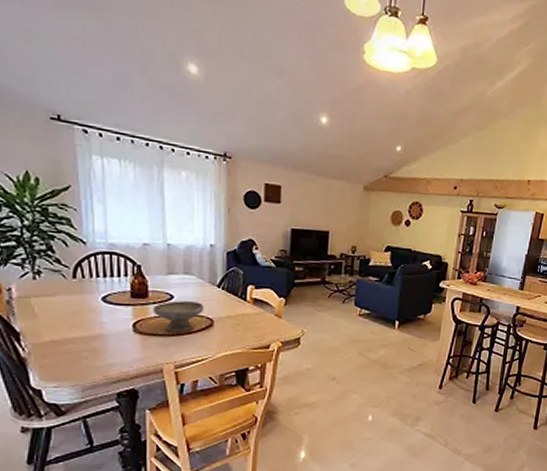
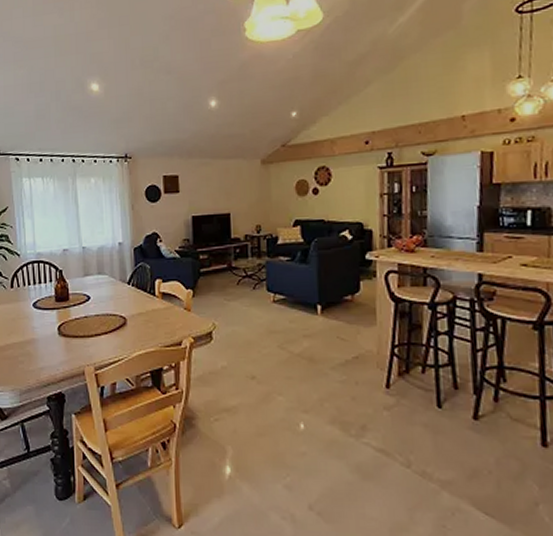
bowl: present [152,300,204,332] -> none [73,301,117,333]

